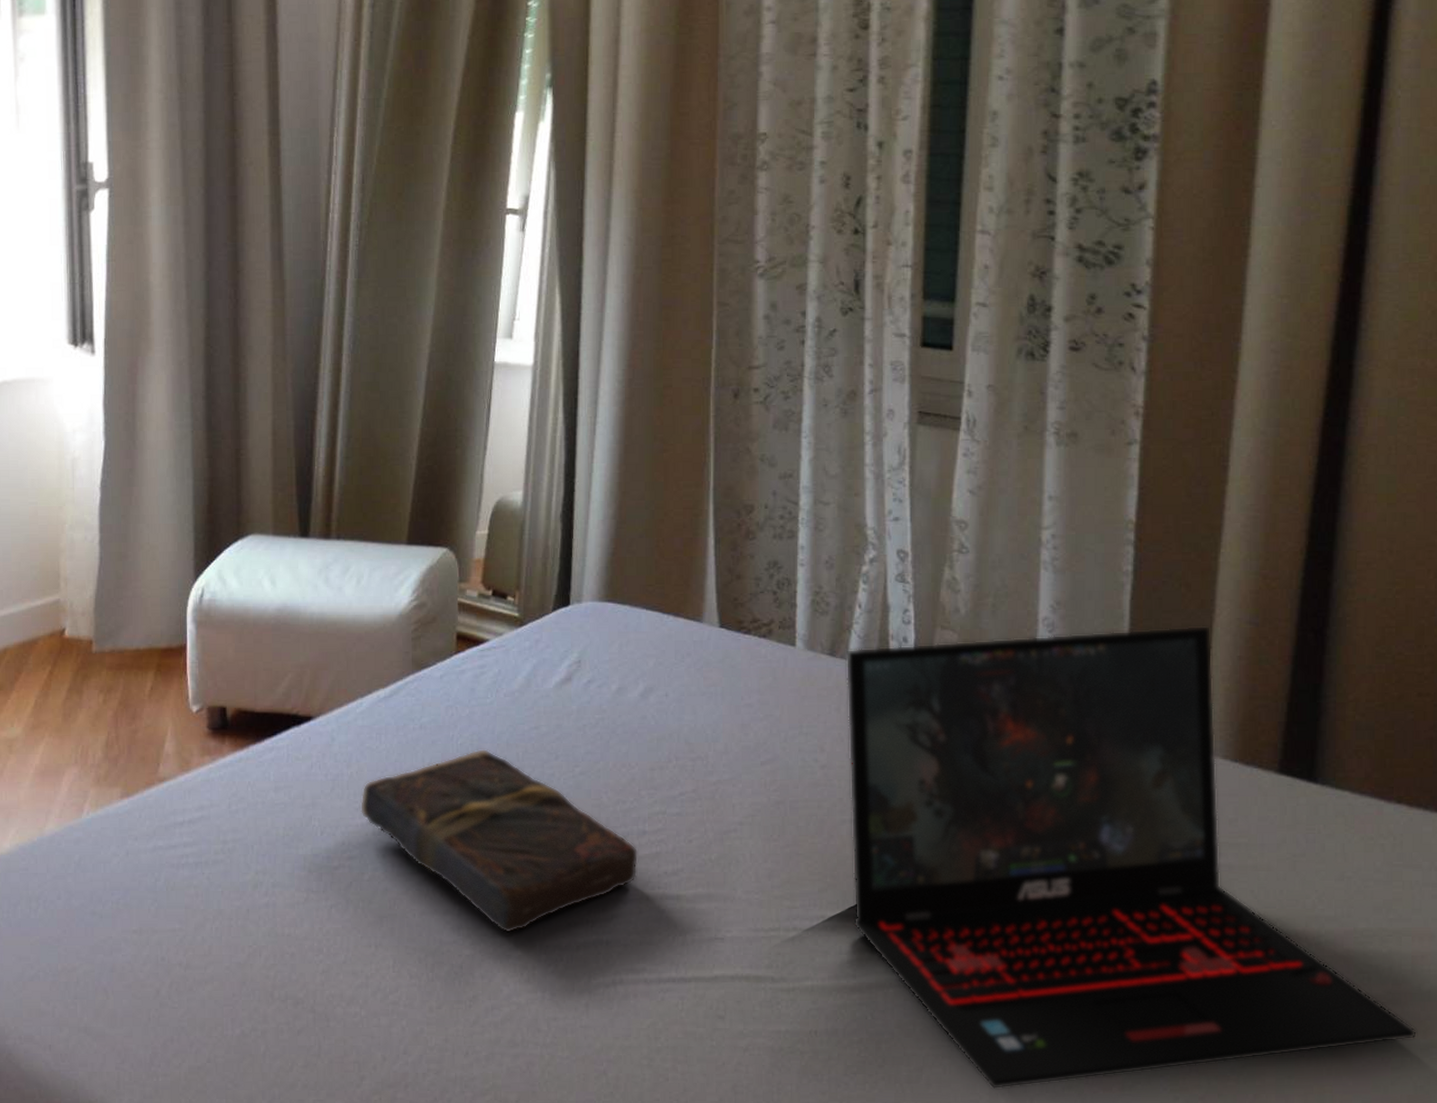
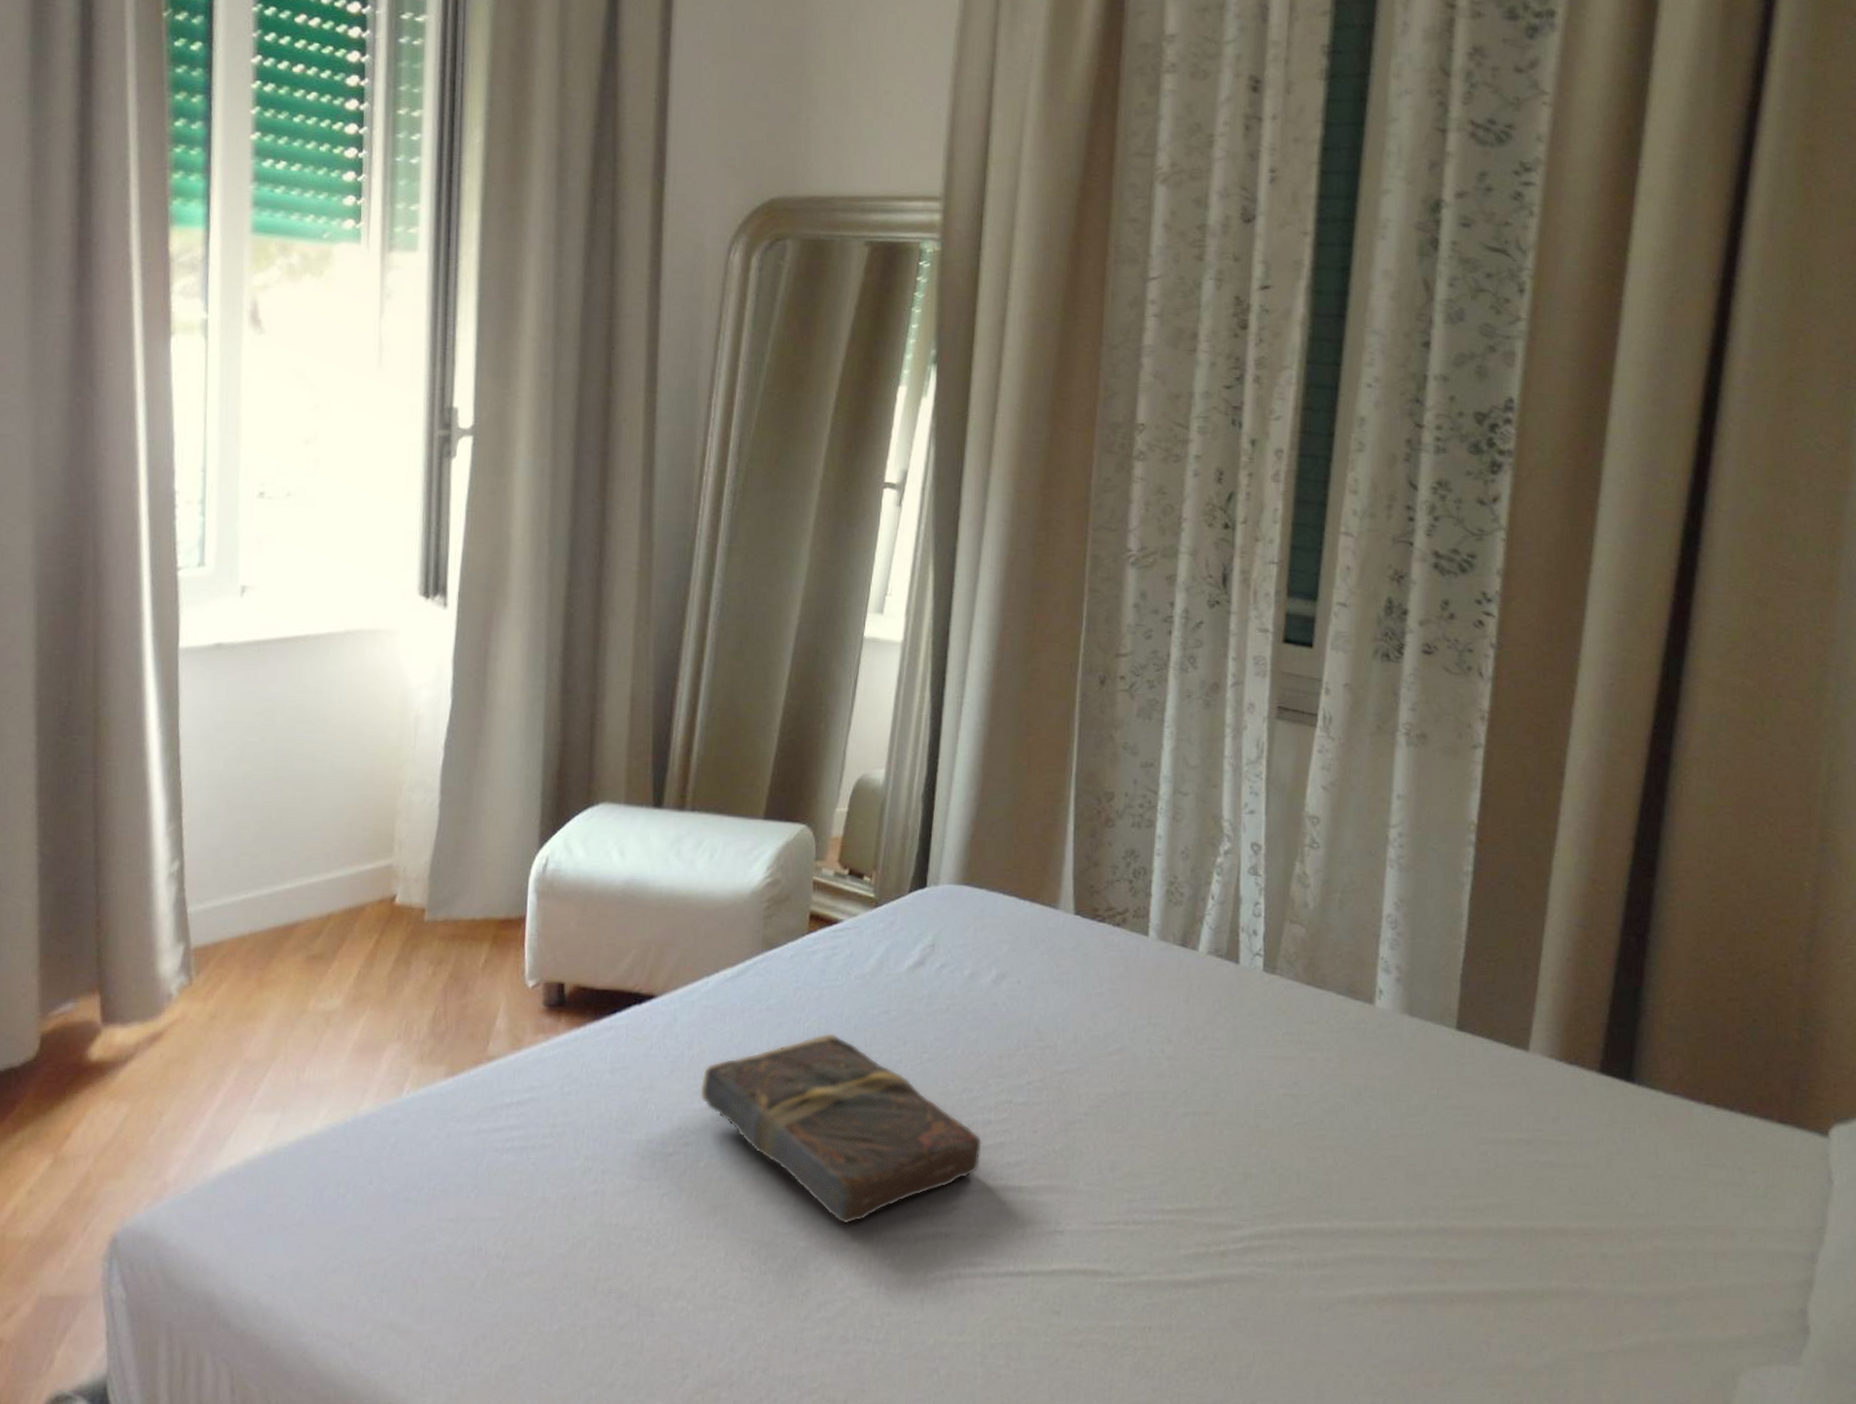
laptop: present [845,625,1418,1090] -> none [1191,926,1717,1386]

